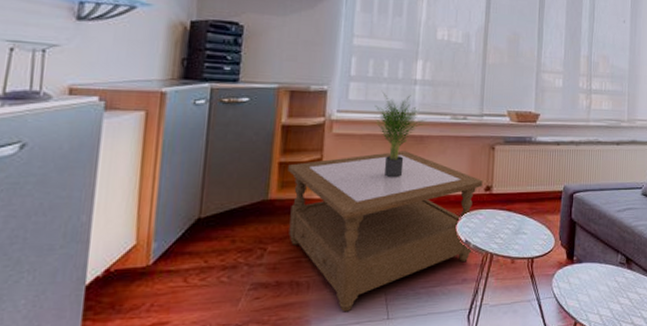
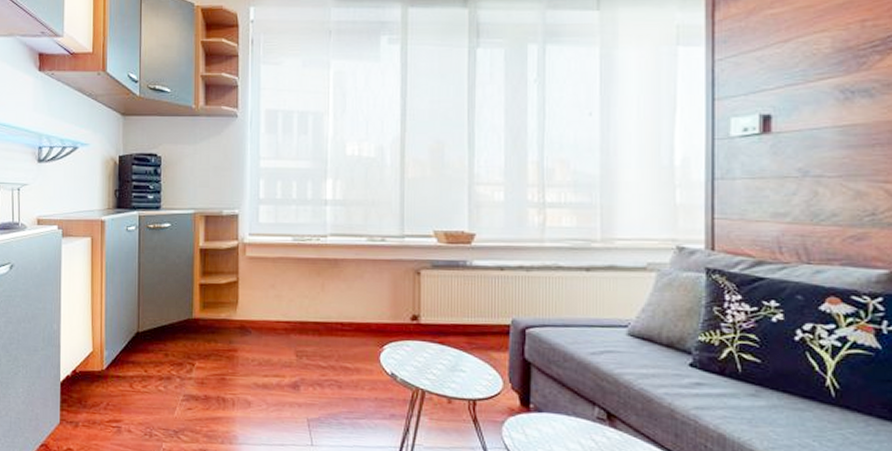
coffee table: present [288,151,483,312] -> none [208,274,408,433]
potted plant: present [374,92,426,178] -> none [285,214,339,303]

